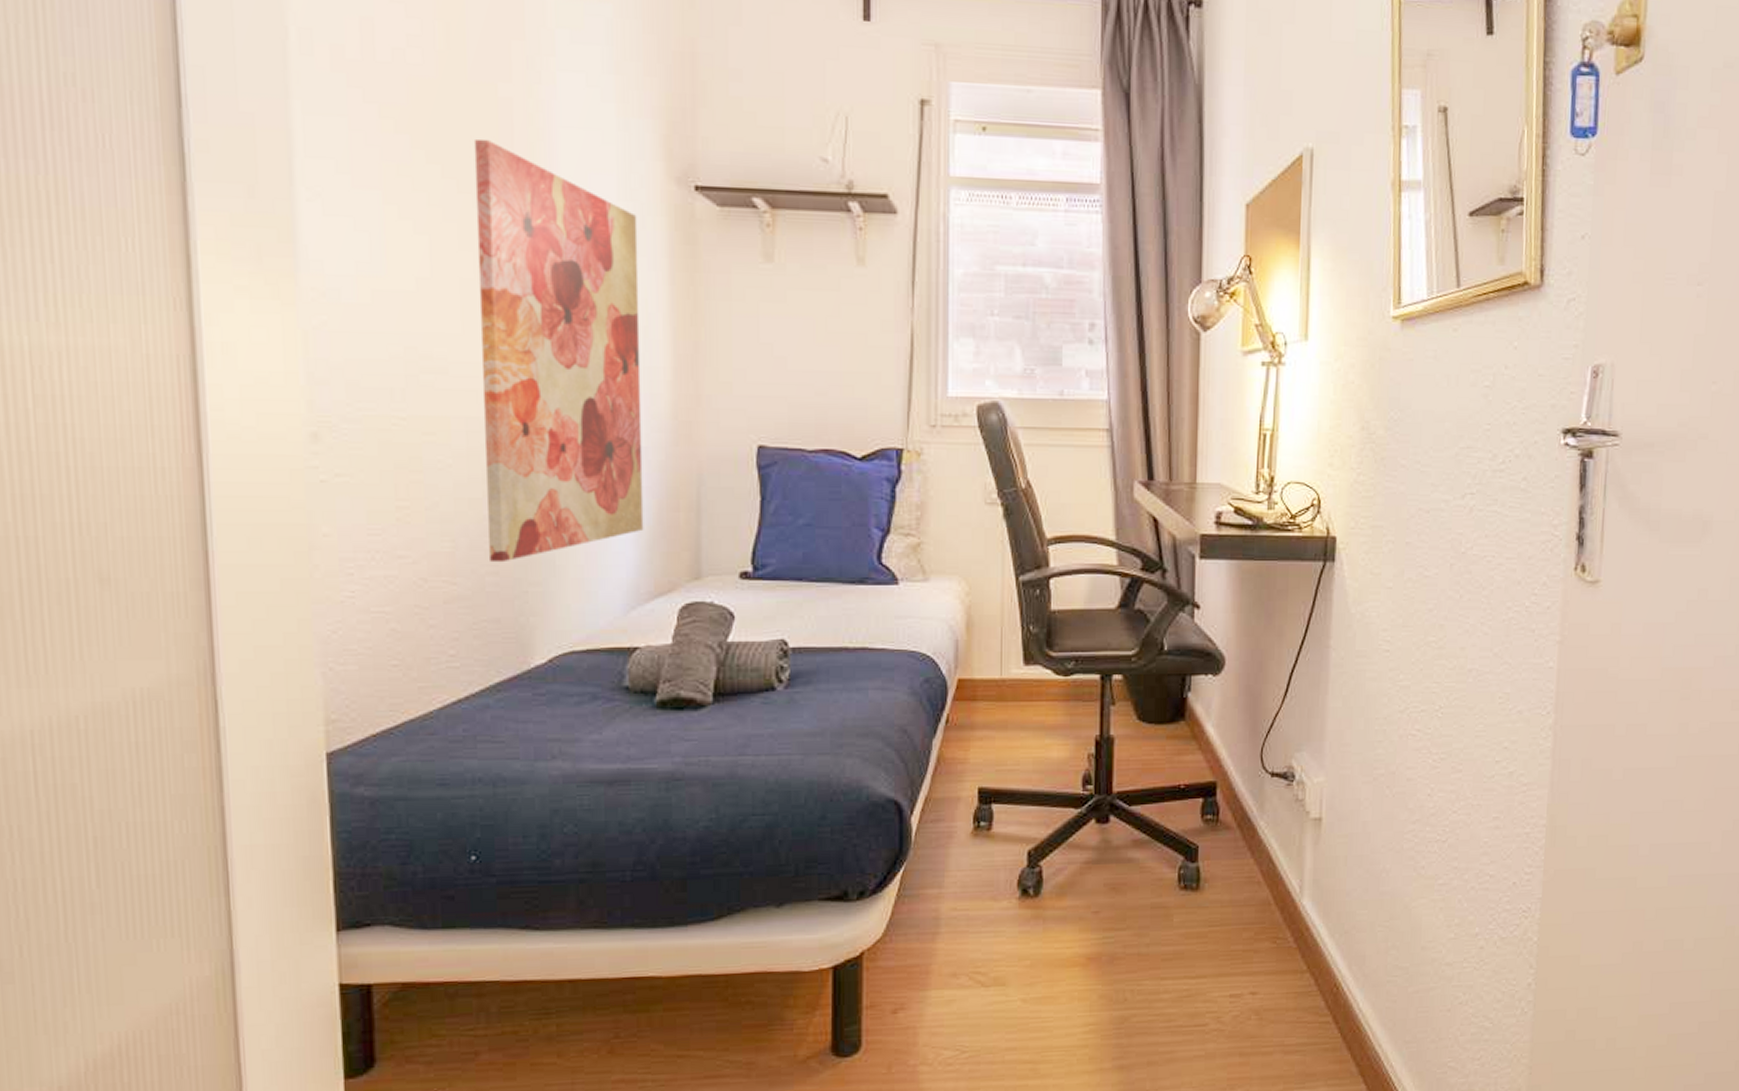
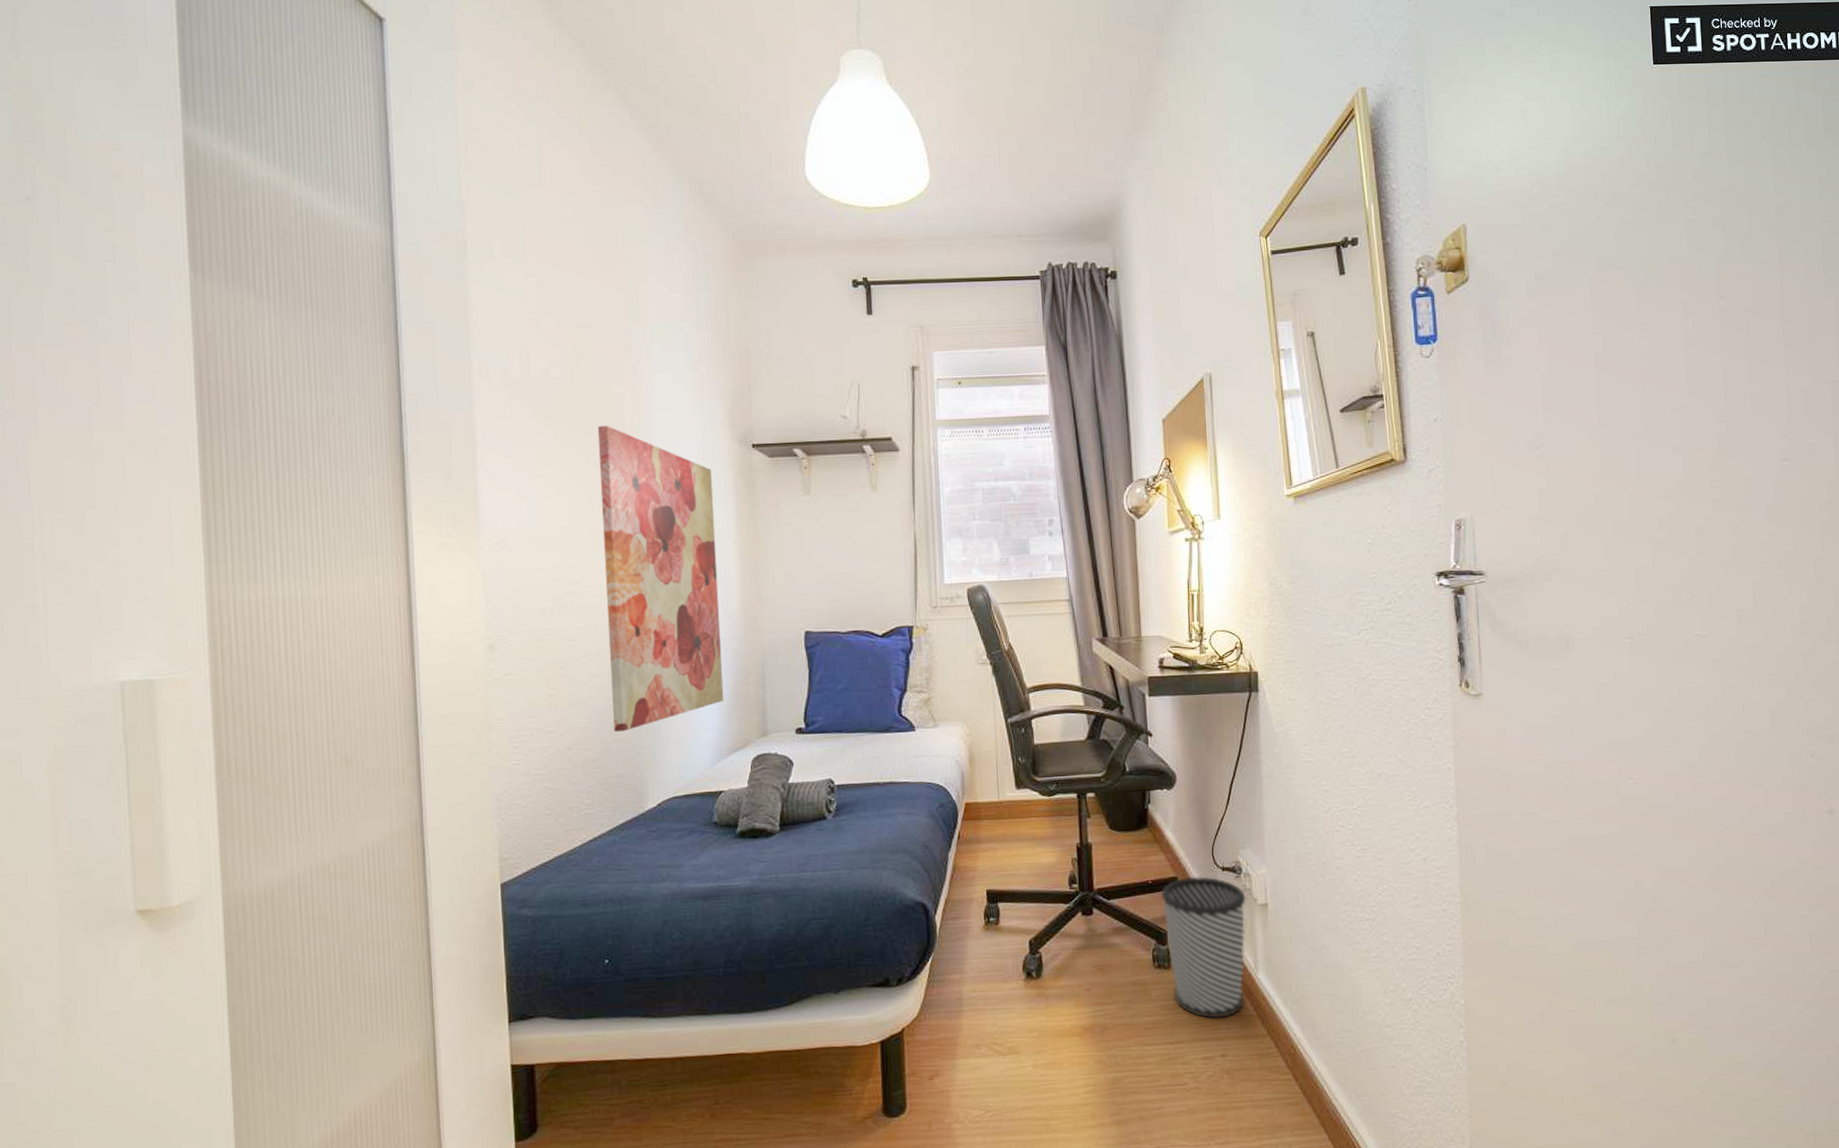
wastebasket: none [1194,781,1298,951] -> present [1160,876,1247,1019]

